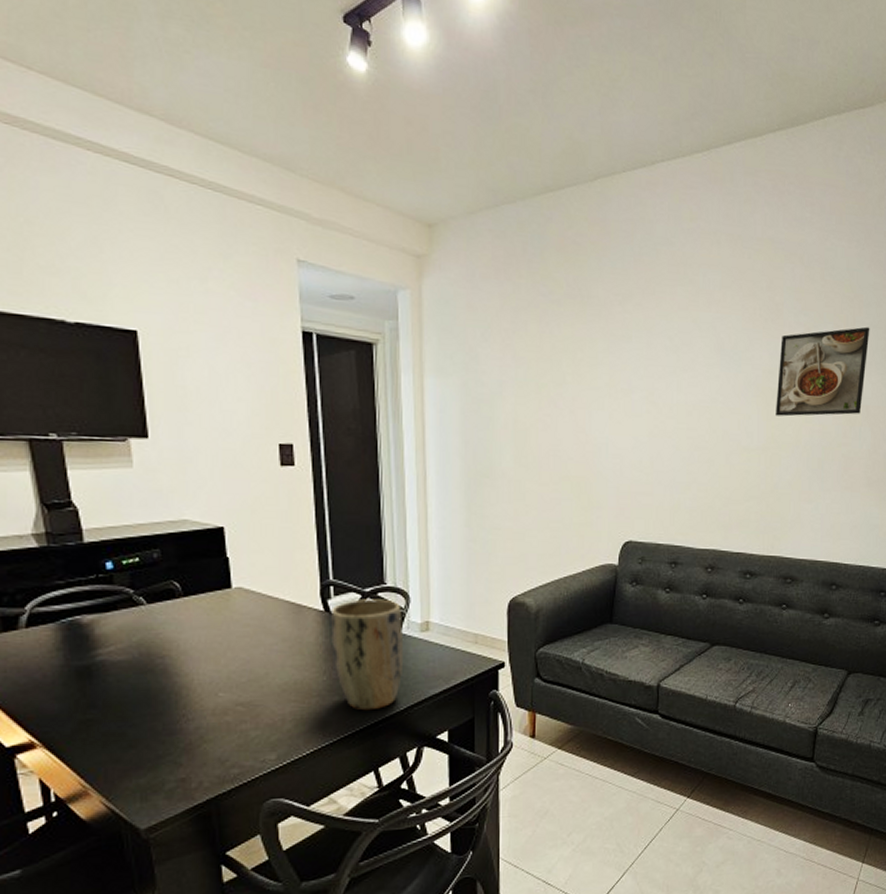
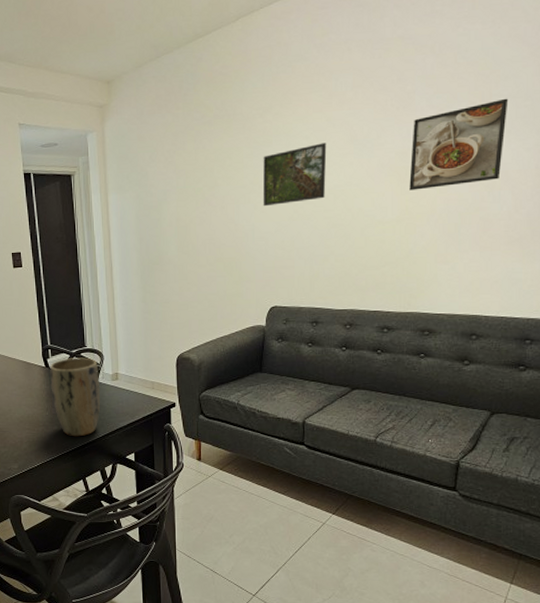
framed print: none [619,347,692,417] -> present [262,142,327,207]

